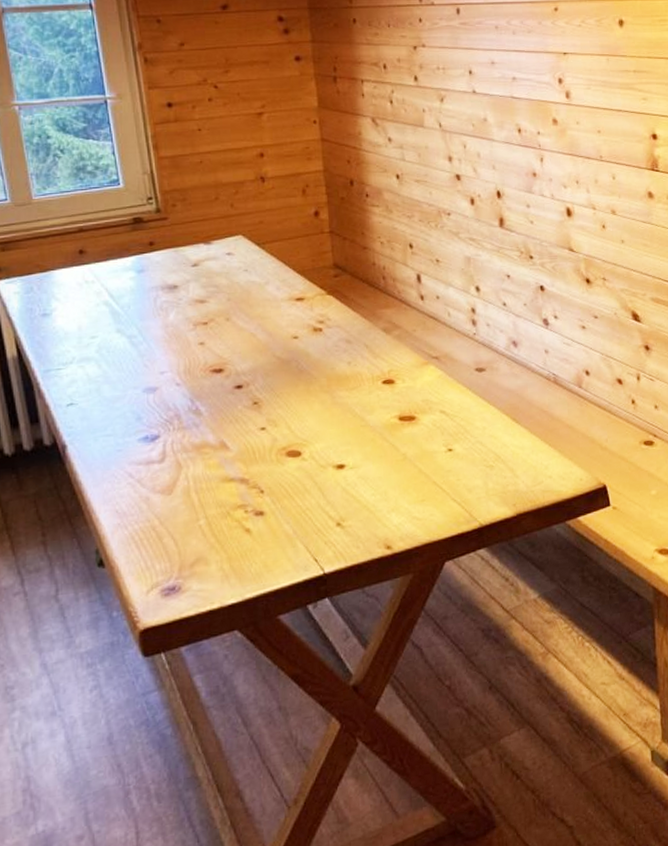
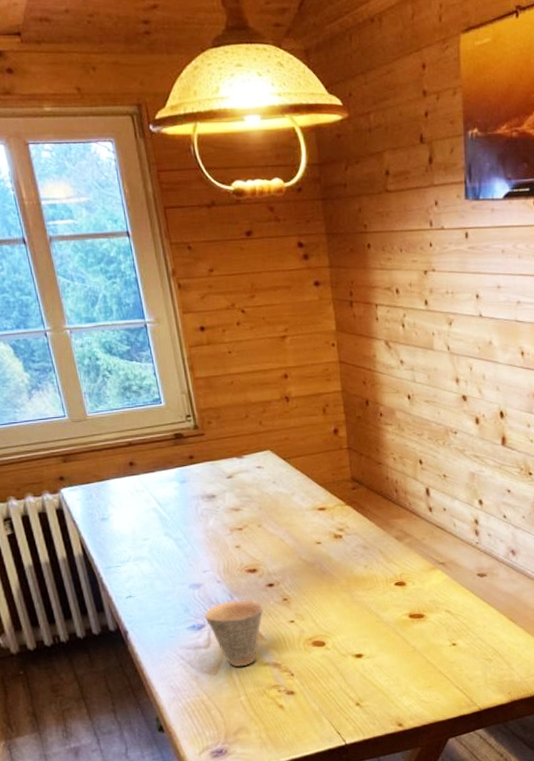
cup: none [160,404,230,485] -> present [205,599,264,667]

